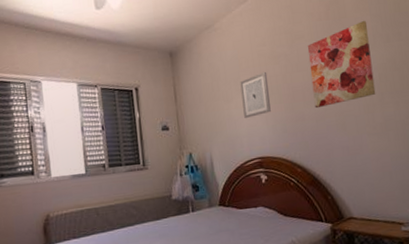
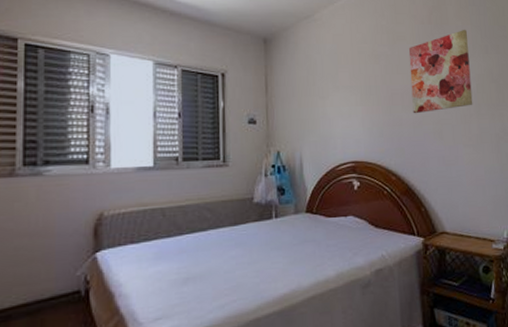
wall art: present [240,71,271,118] -> none [337,70,368,118]

